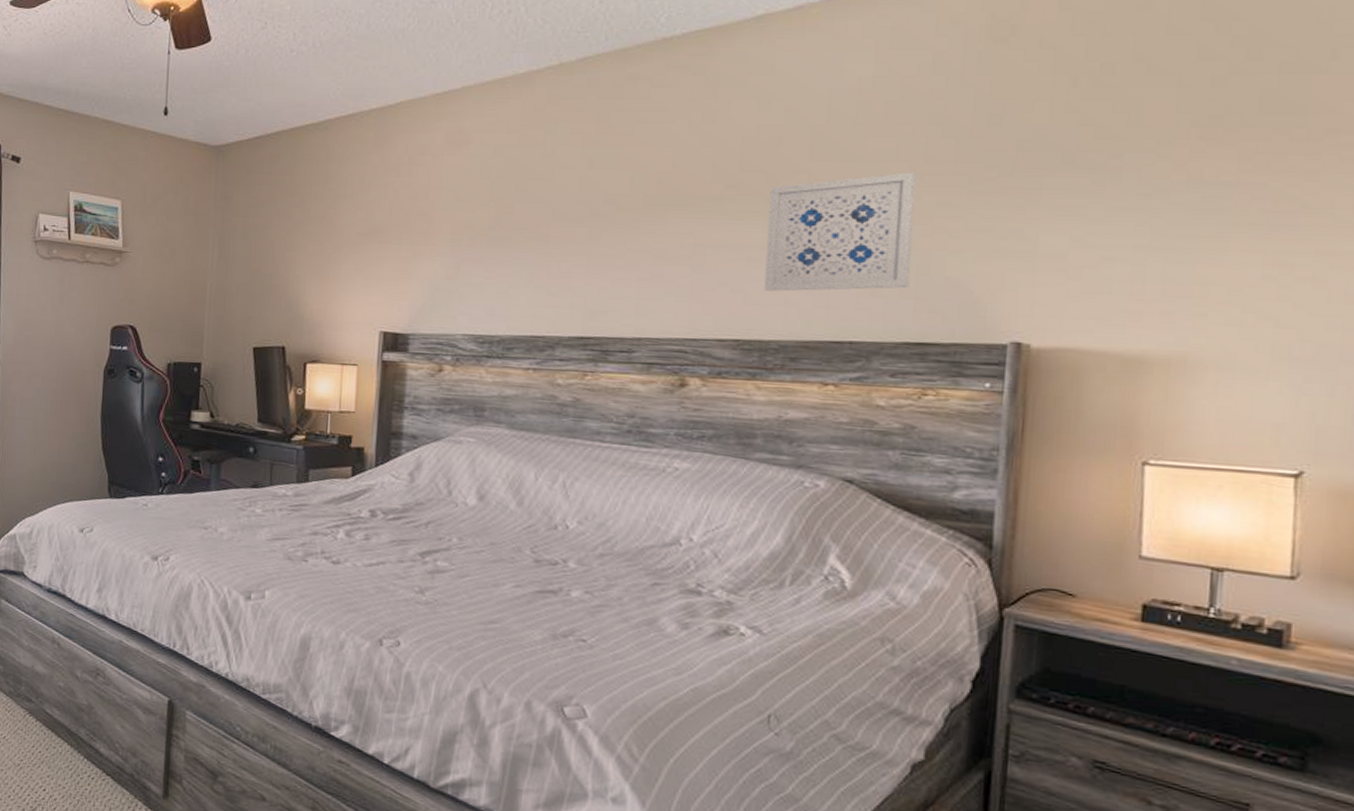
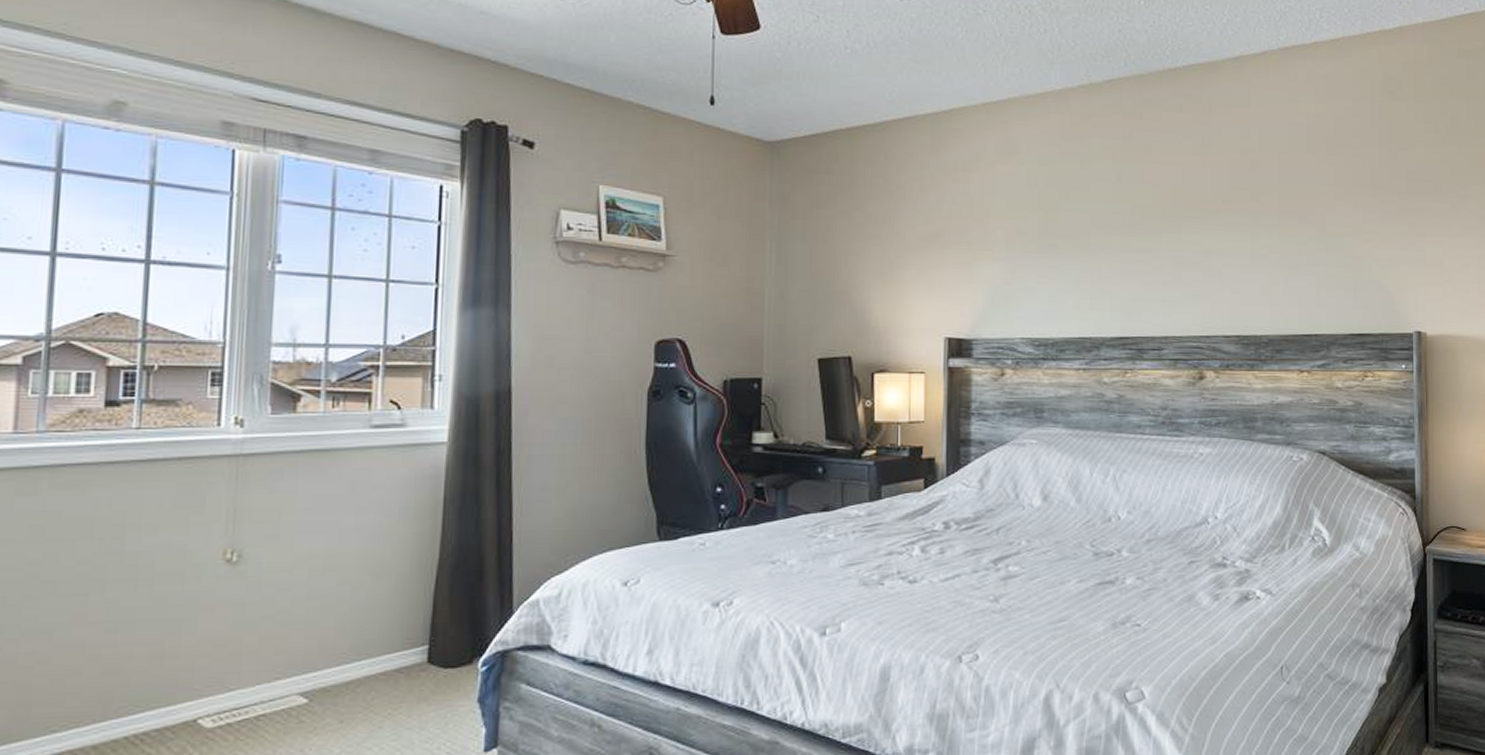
wall art: present [763,172,916,292] -> none [1254,194,1350,293]

